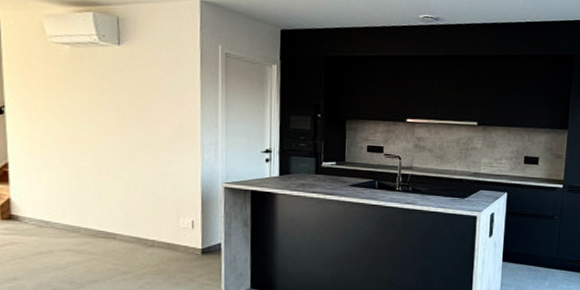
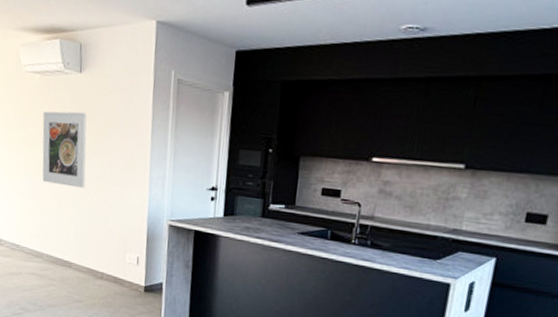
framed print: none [75,82,129,158] -> present [42,111,87,188]

